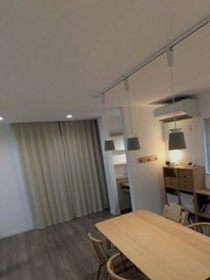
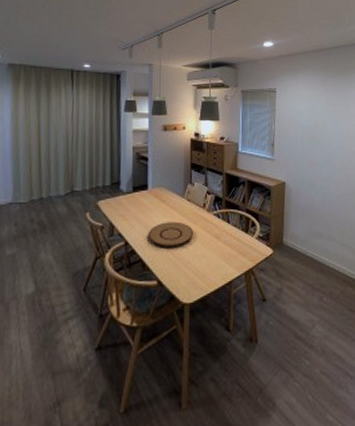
plate: none [137,235,173,255] -> present [147,221,193,247]

